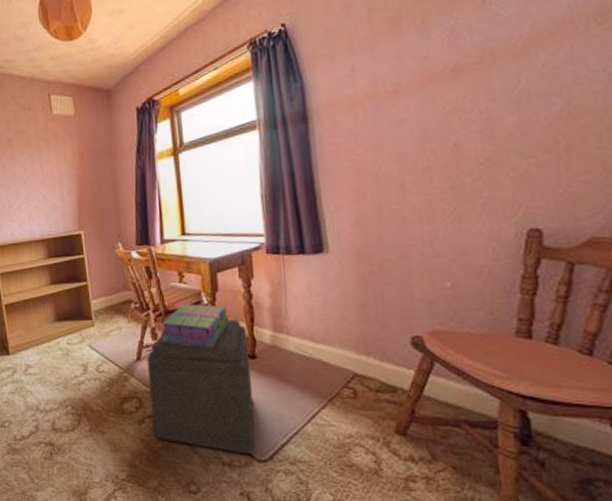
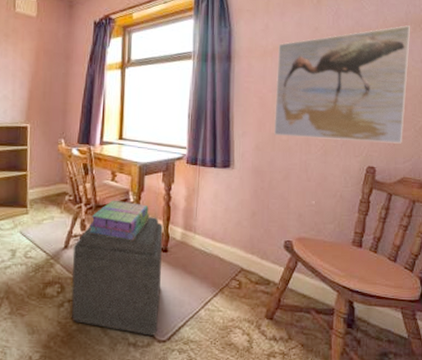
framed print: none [371,23,584,205] -> present [274,25,411,144]

